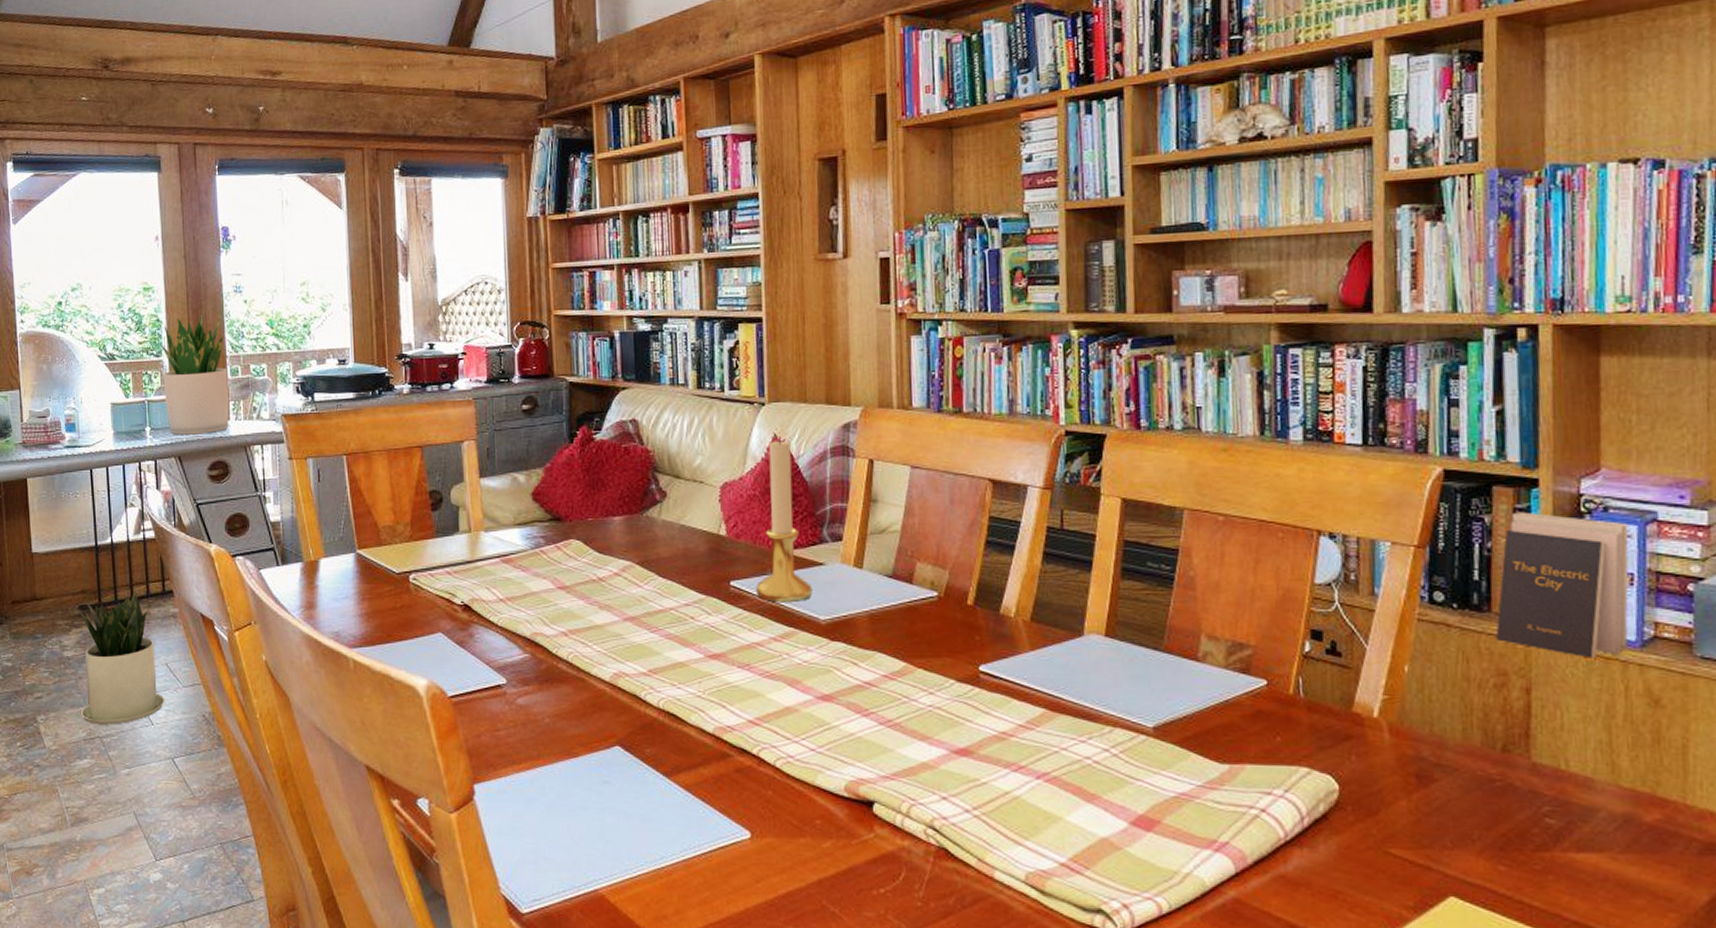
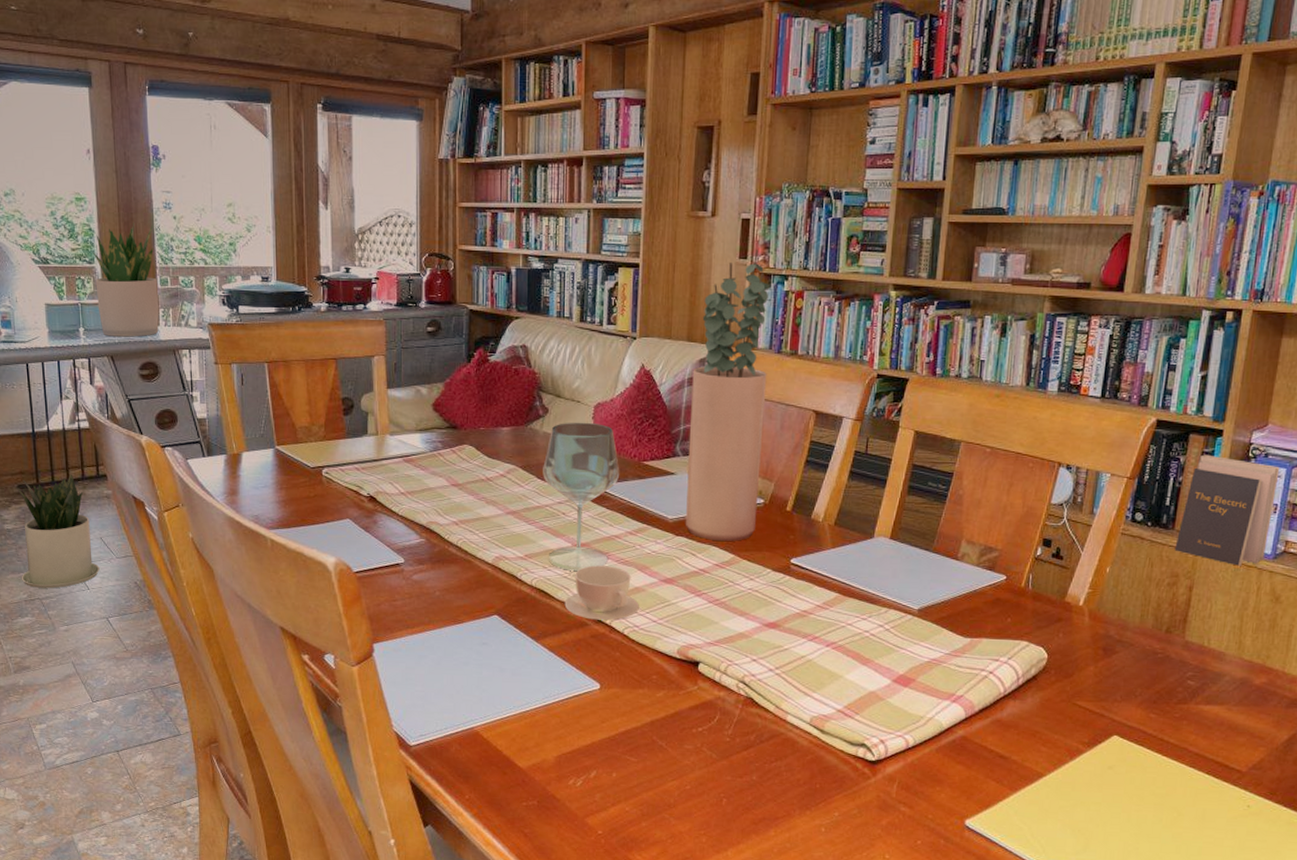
wine glass: none [664,506,757,688] -> present [543,422,620,571]
teacup: none [700,681,792,750] -> present [564,565,639,621]
candle holder: present [756,436,813,603] -> none [618,366,664,504]
vase: none [835,291,931,645] -> present [685,249,771,541]

